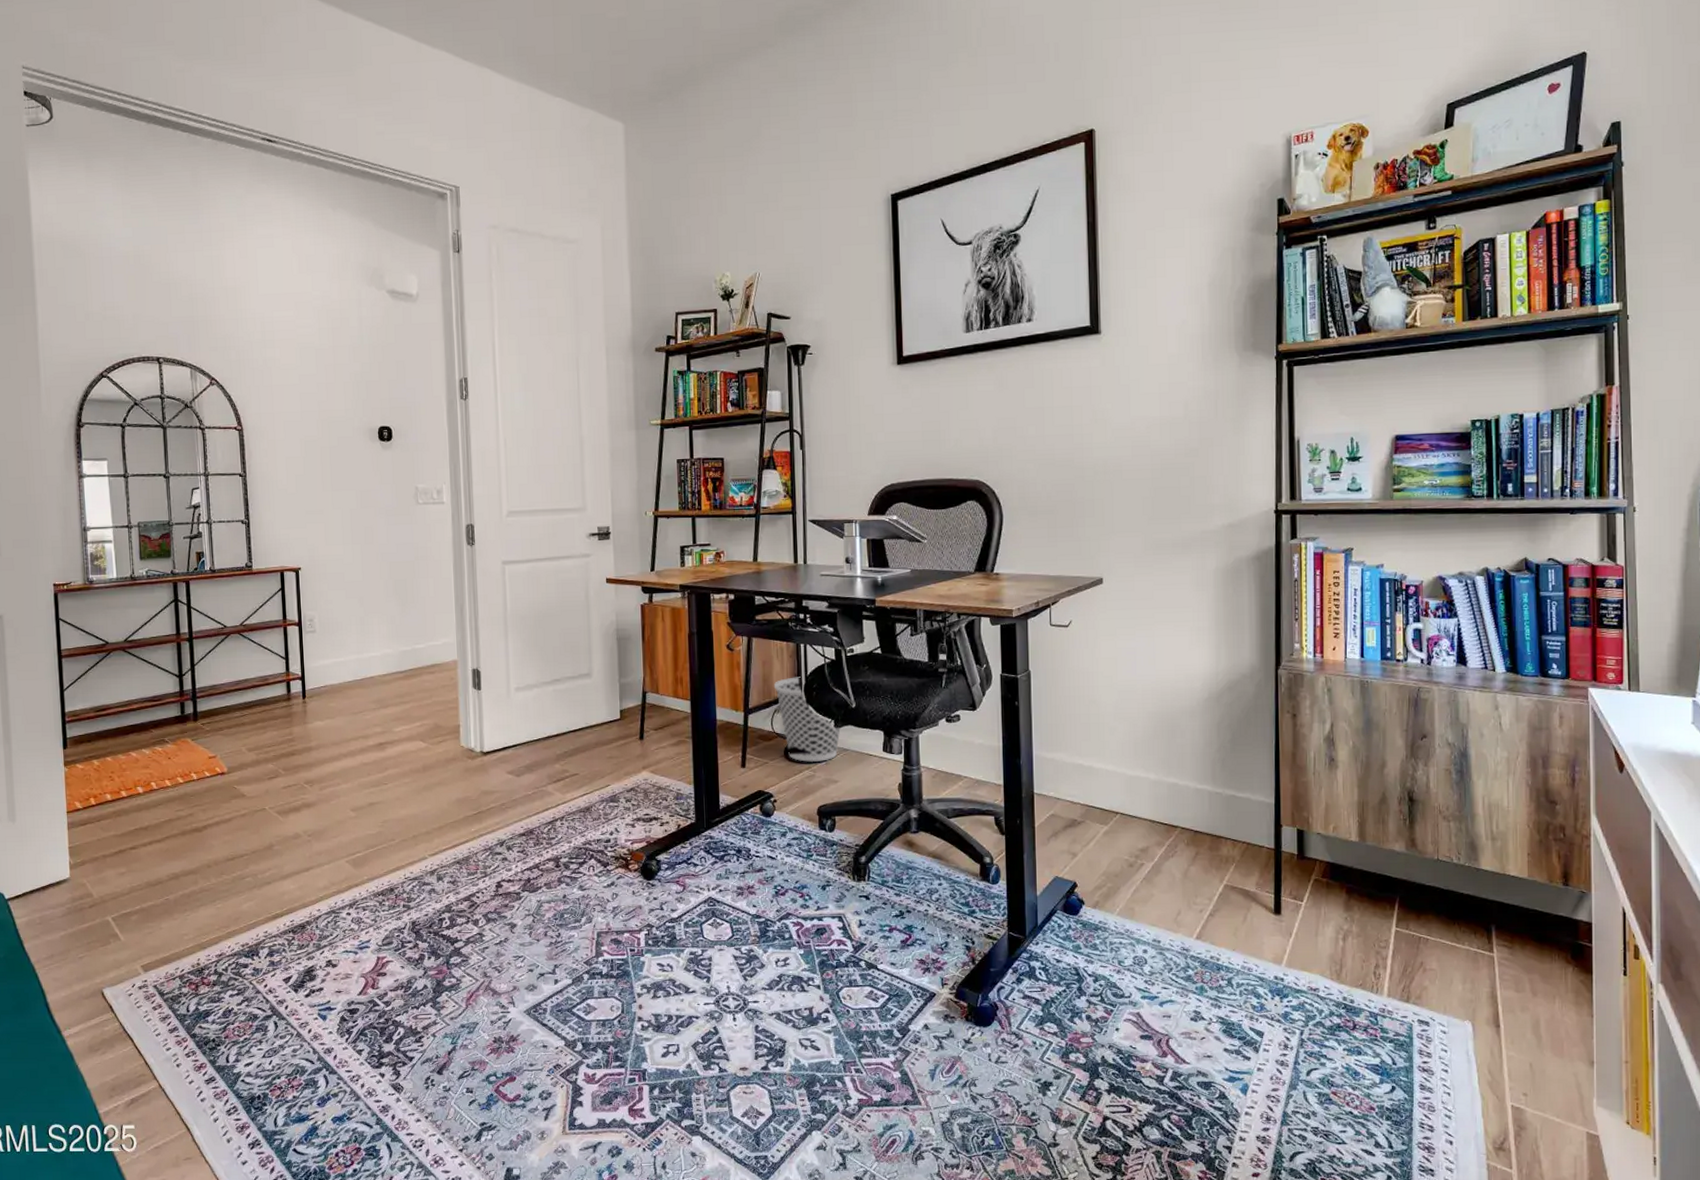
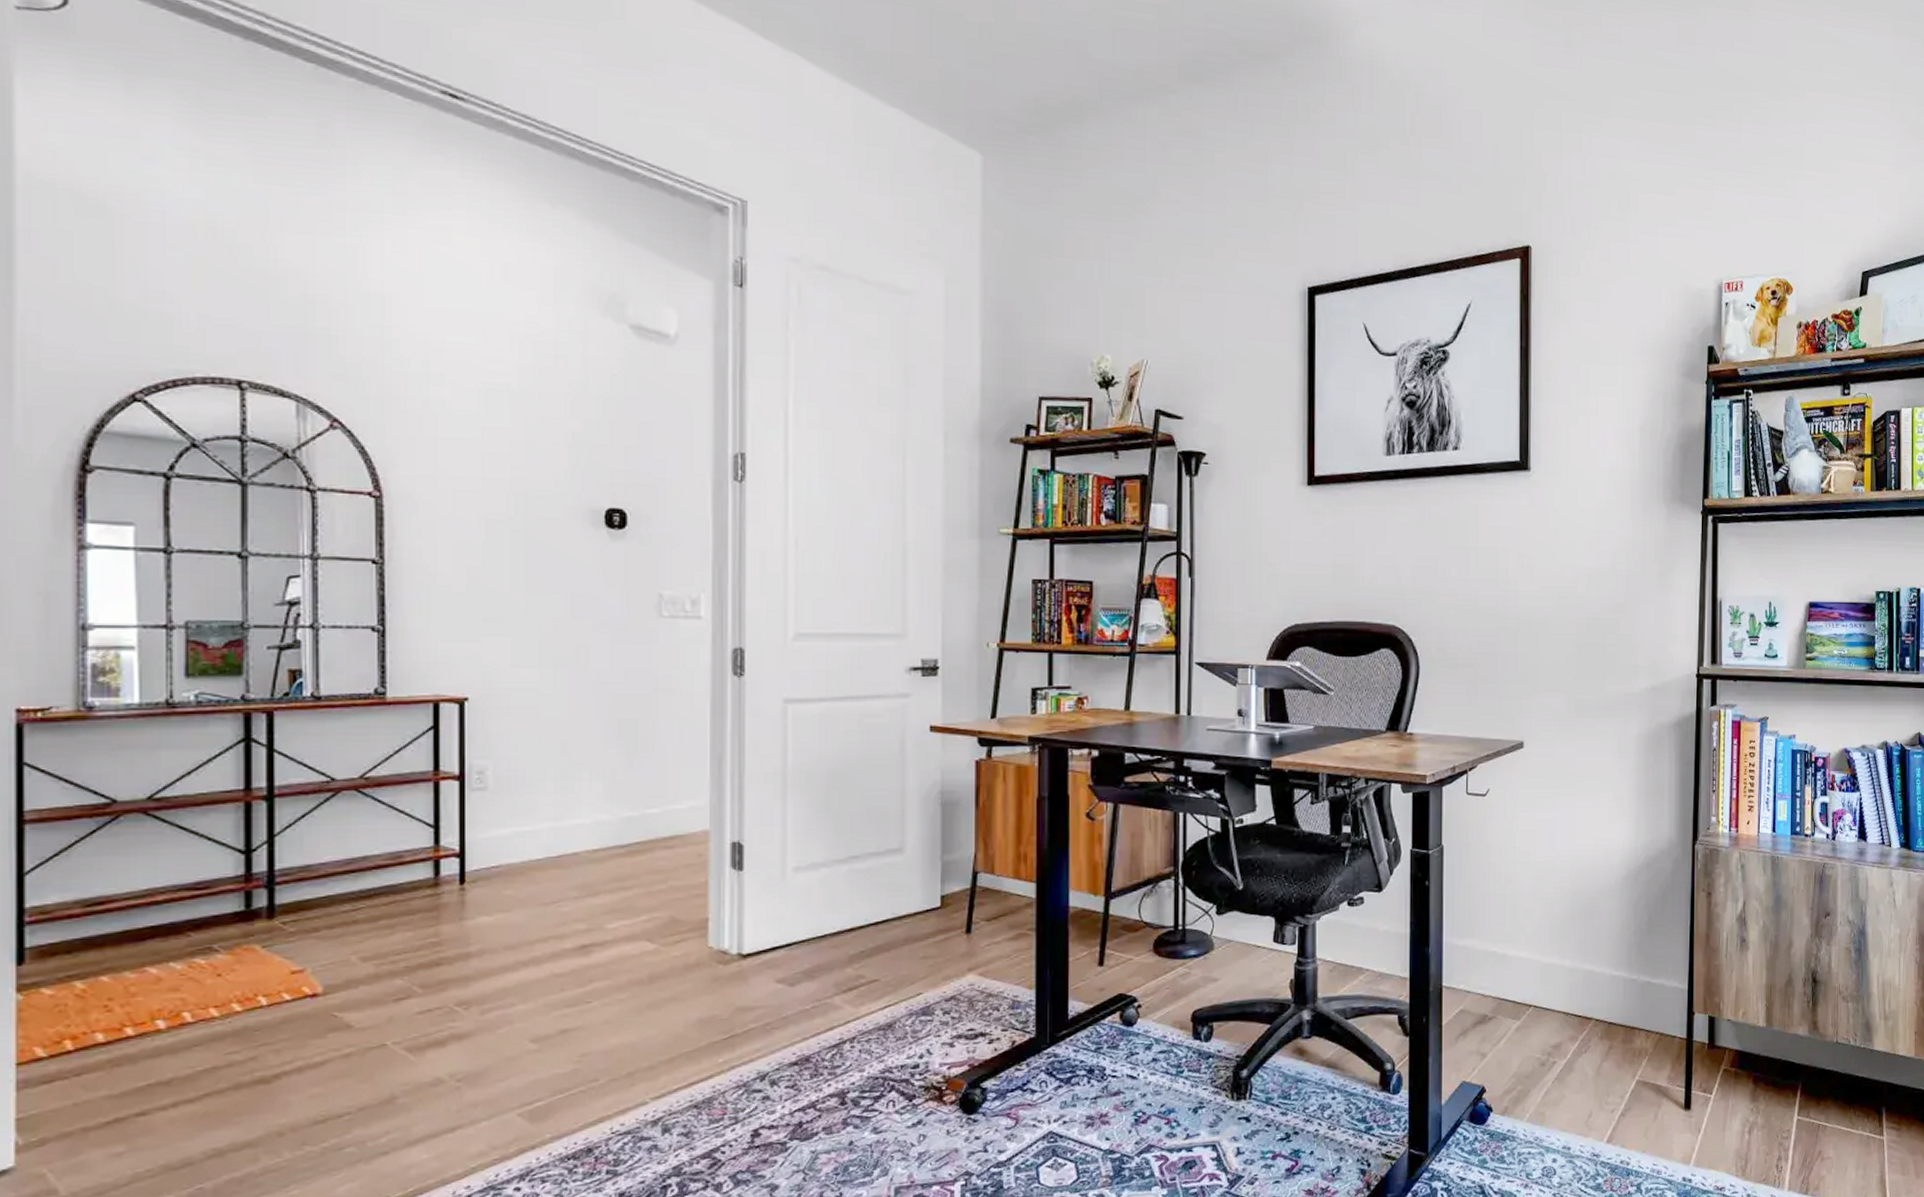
wastebasket: present [773,677,841,762] -> none [1143,852,1224,957]

